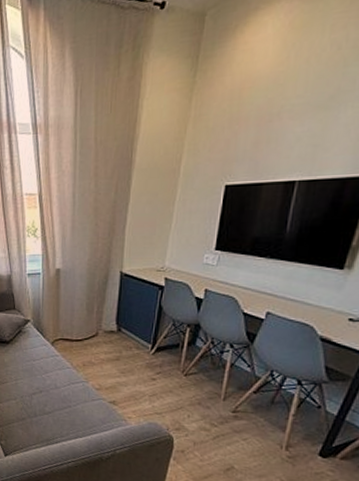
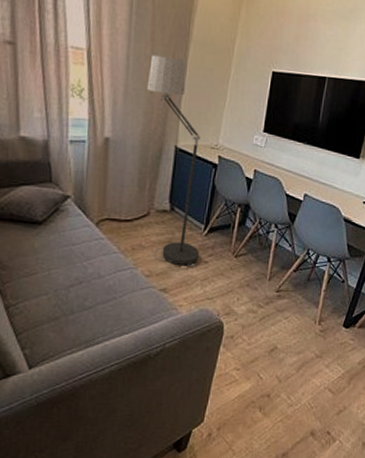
floor lamp: none [92,188,147,384] -> present [146,55,201,268]

